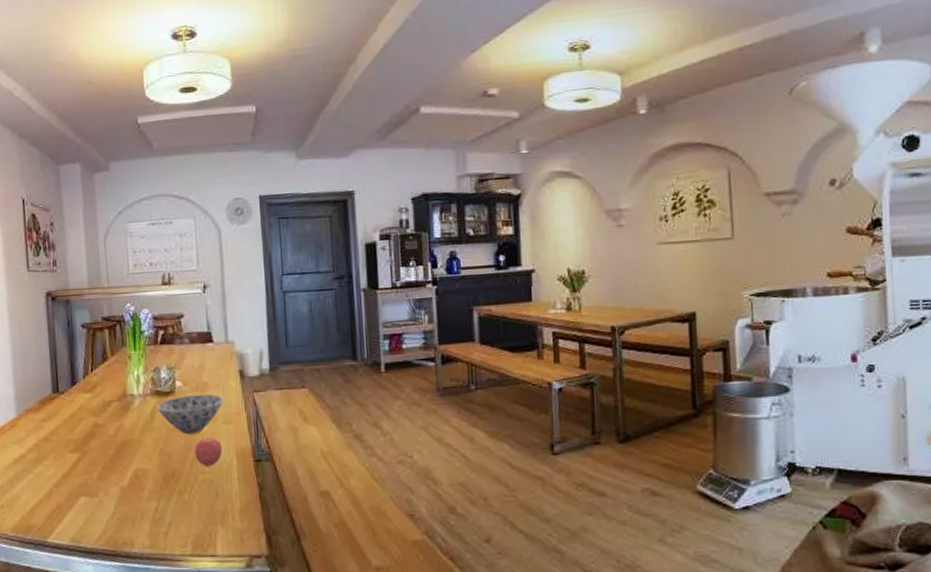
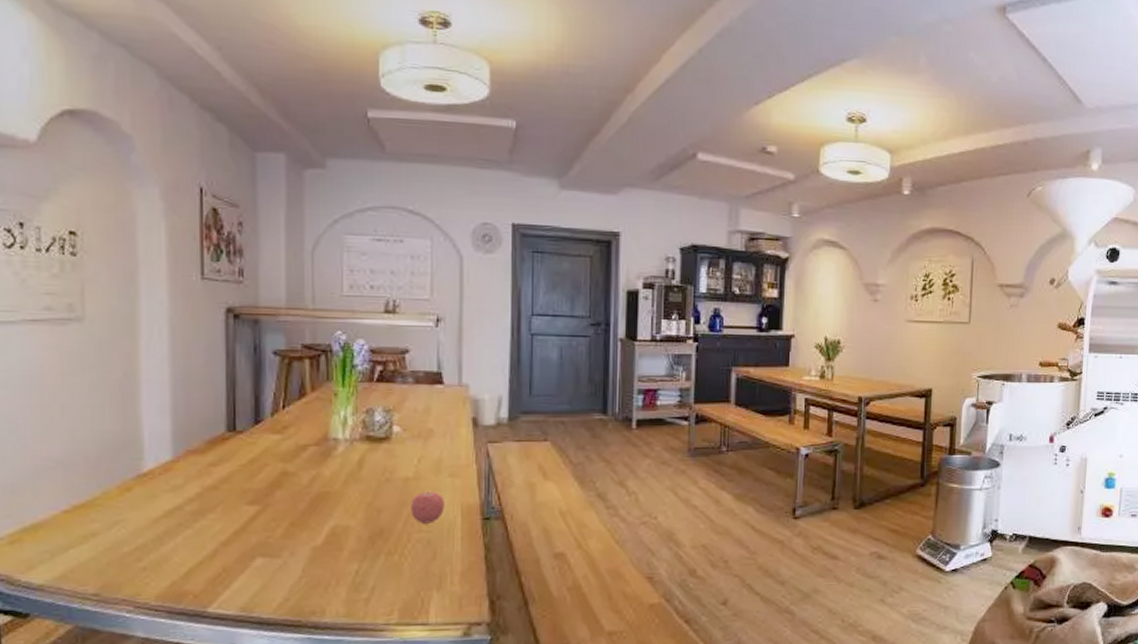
bowl: present [156,394,224,435] -> none [366,442,451,488]

